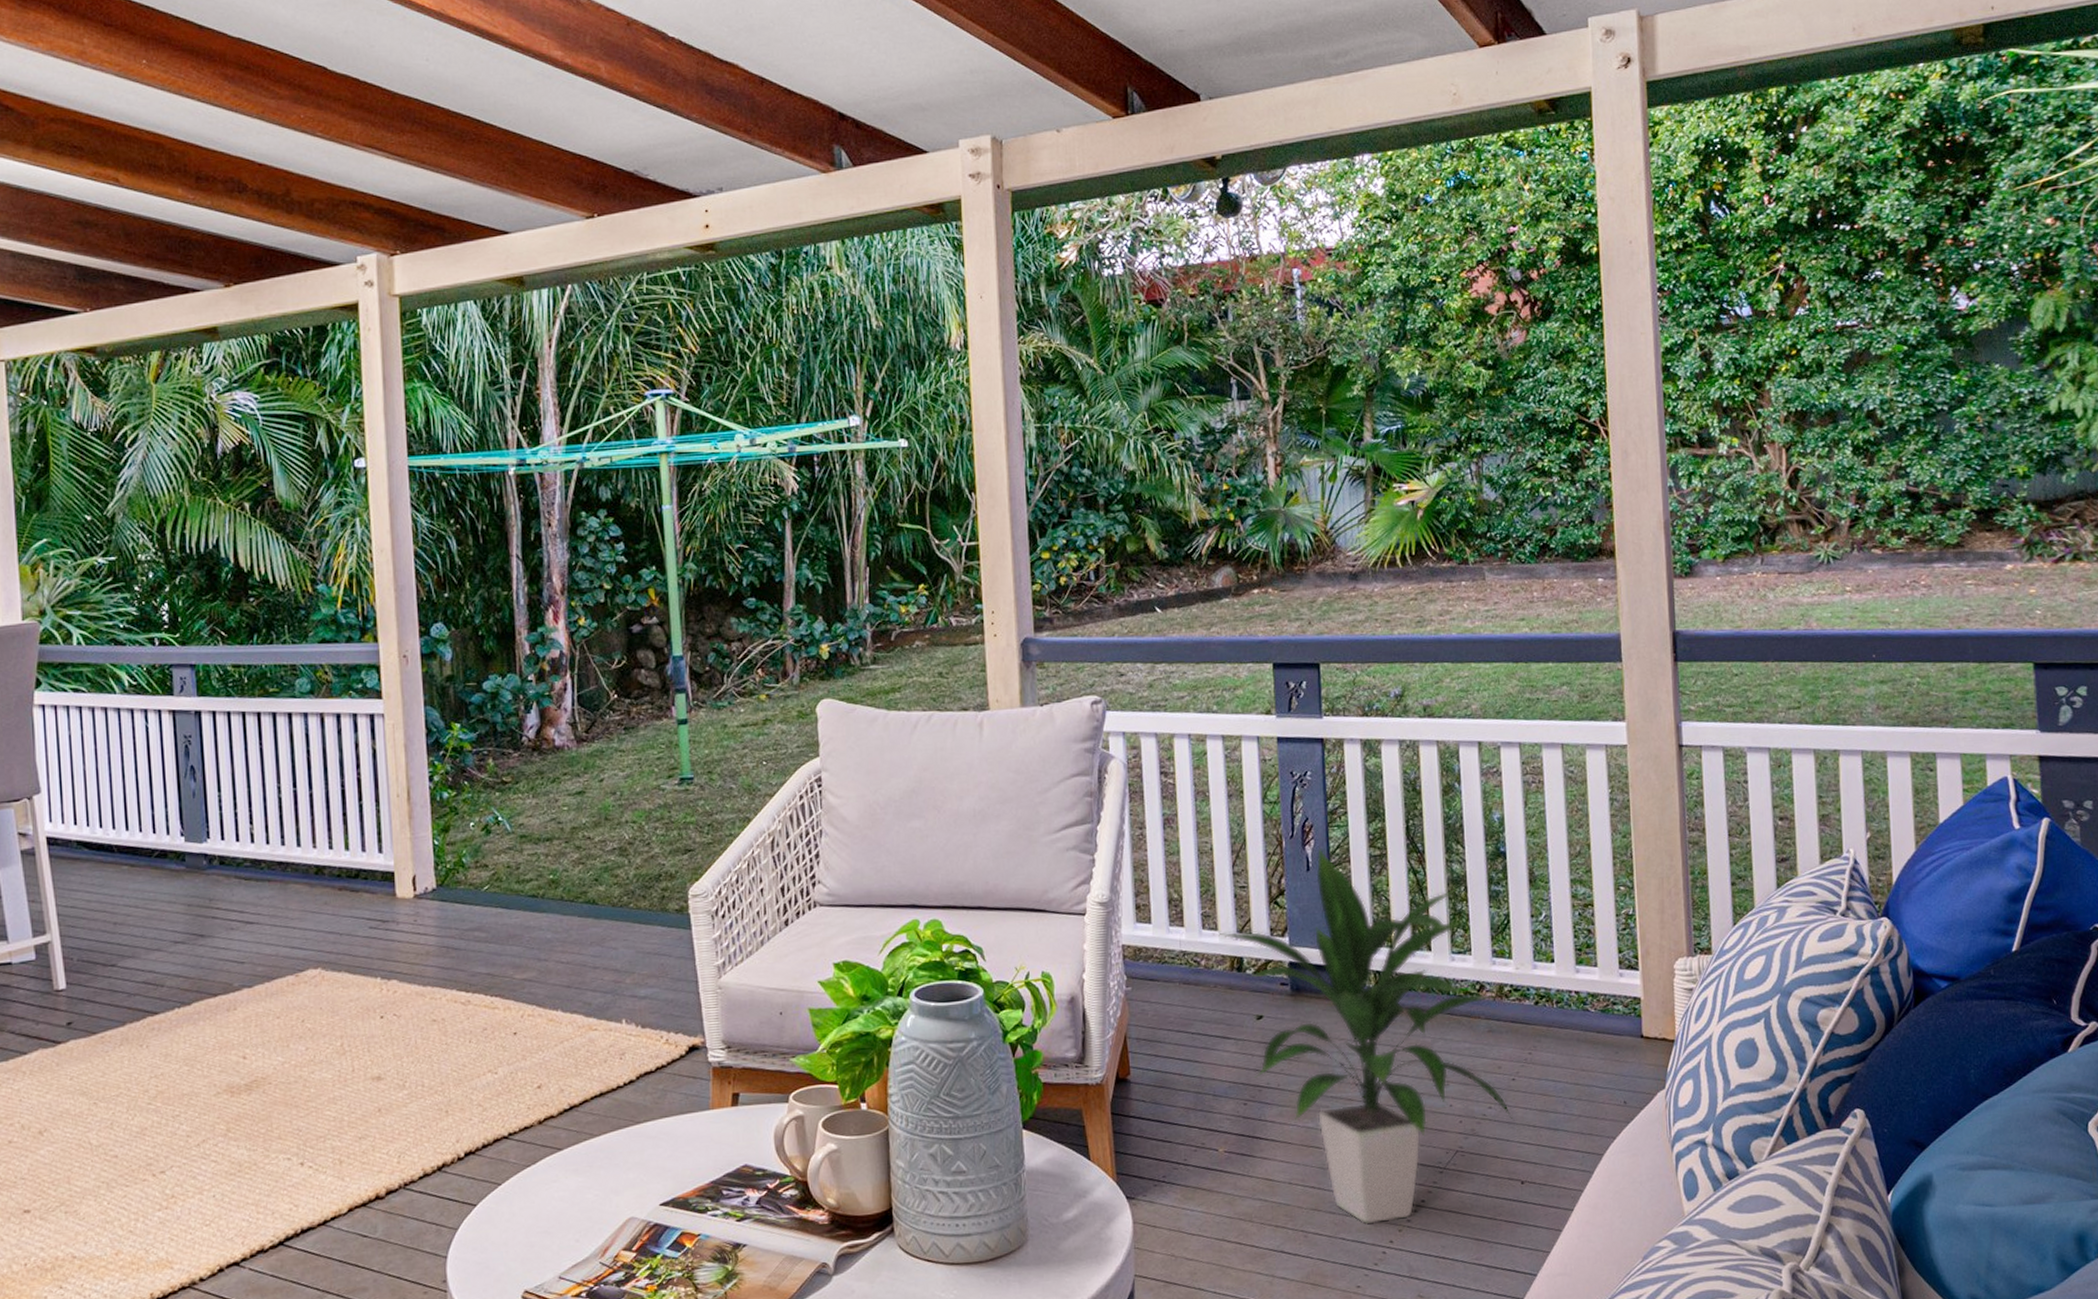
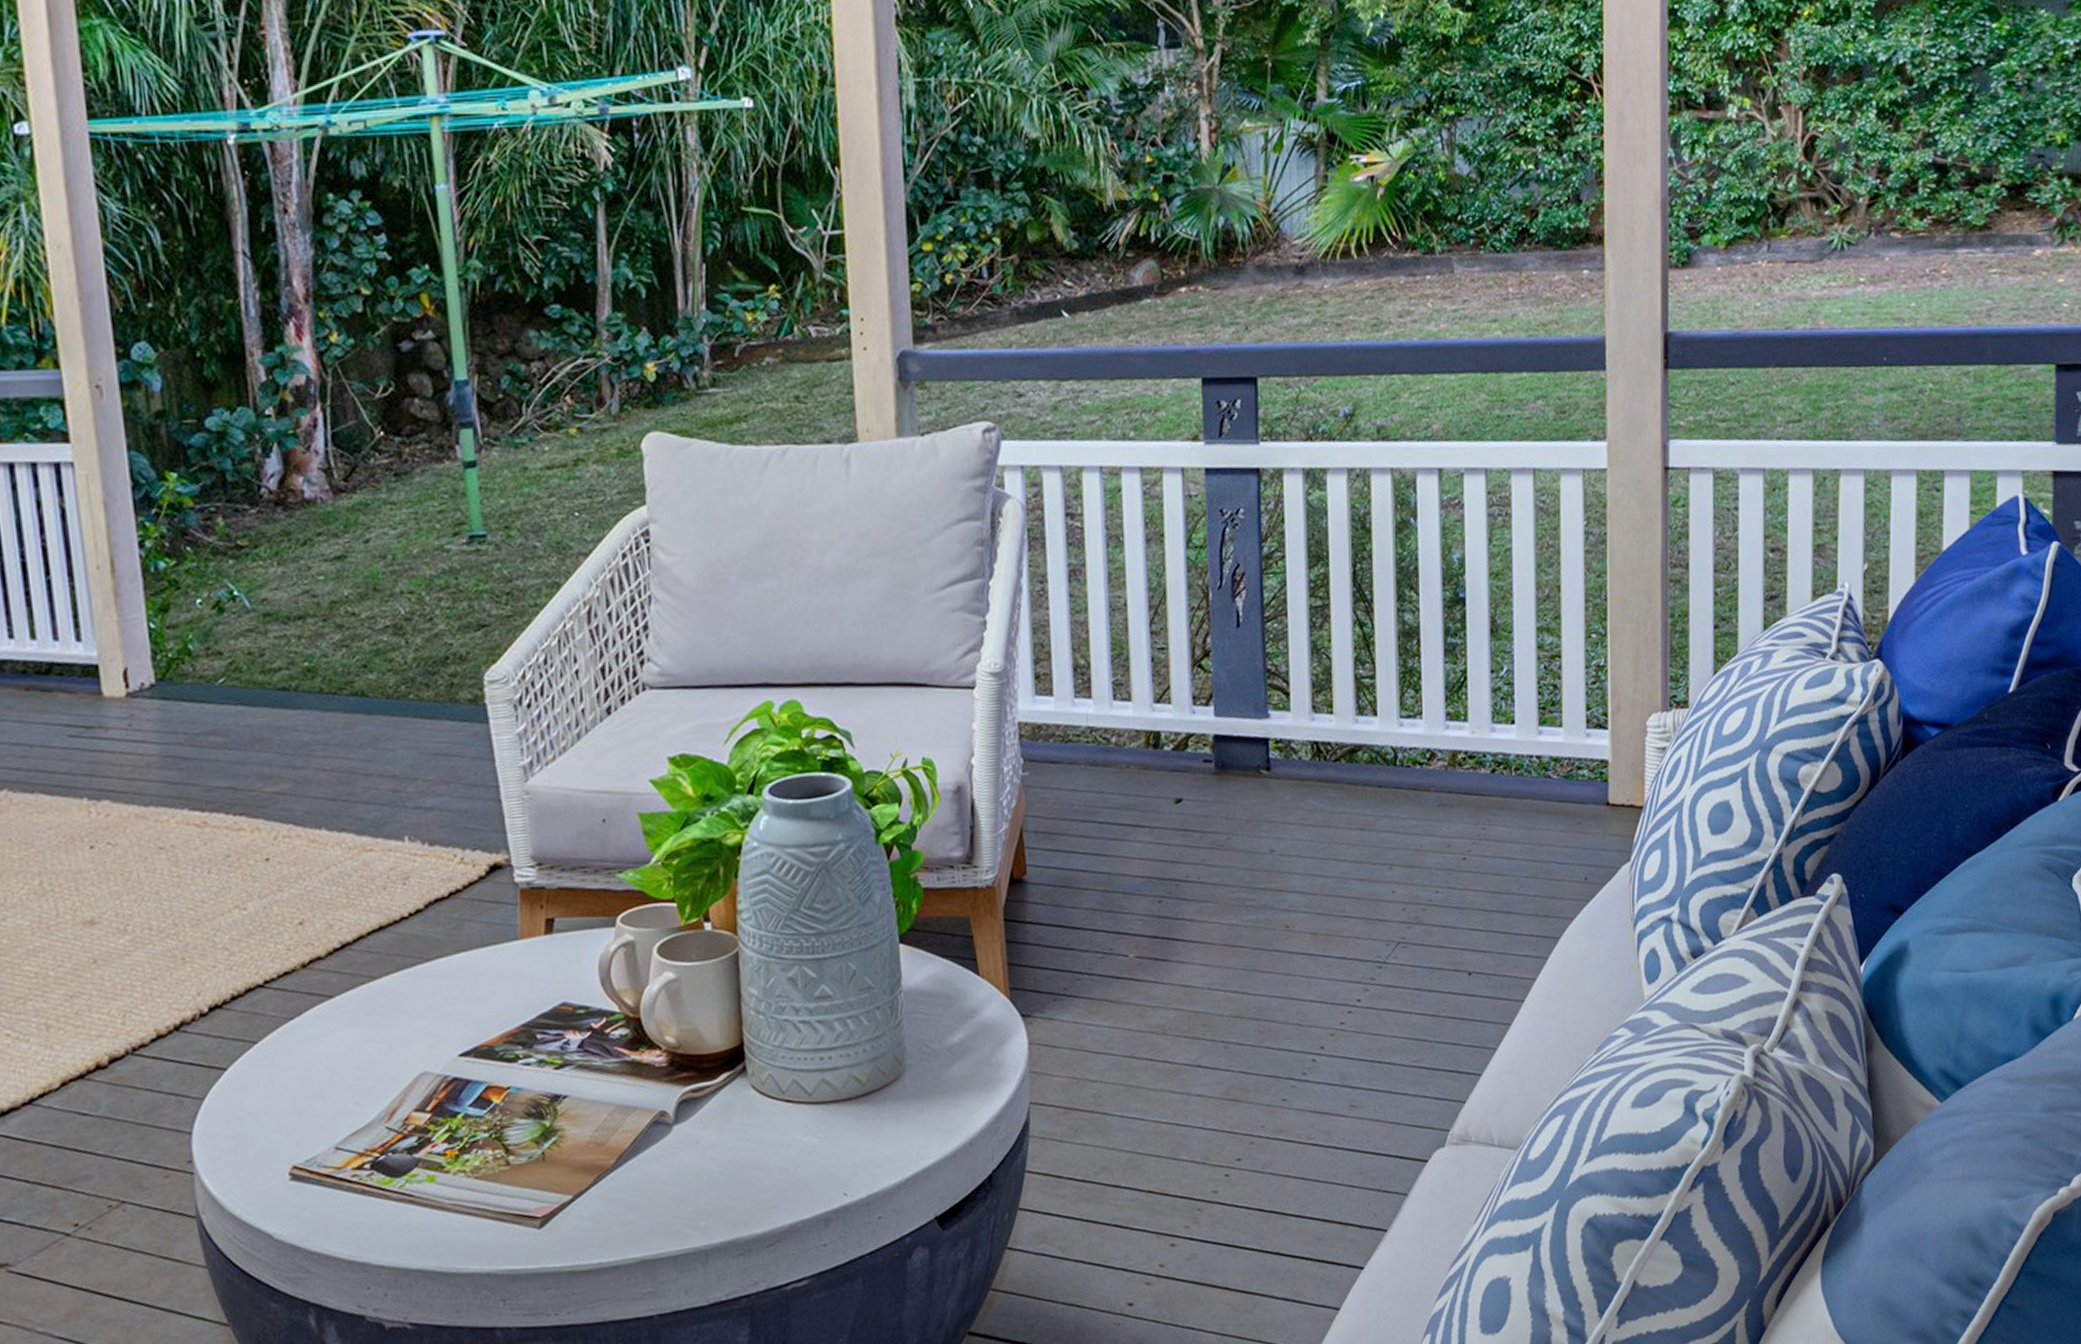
indoor plant: present [1212,847,1515,1225] -> none [1124,599,1464,1030]

